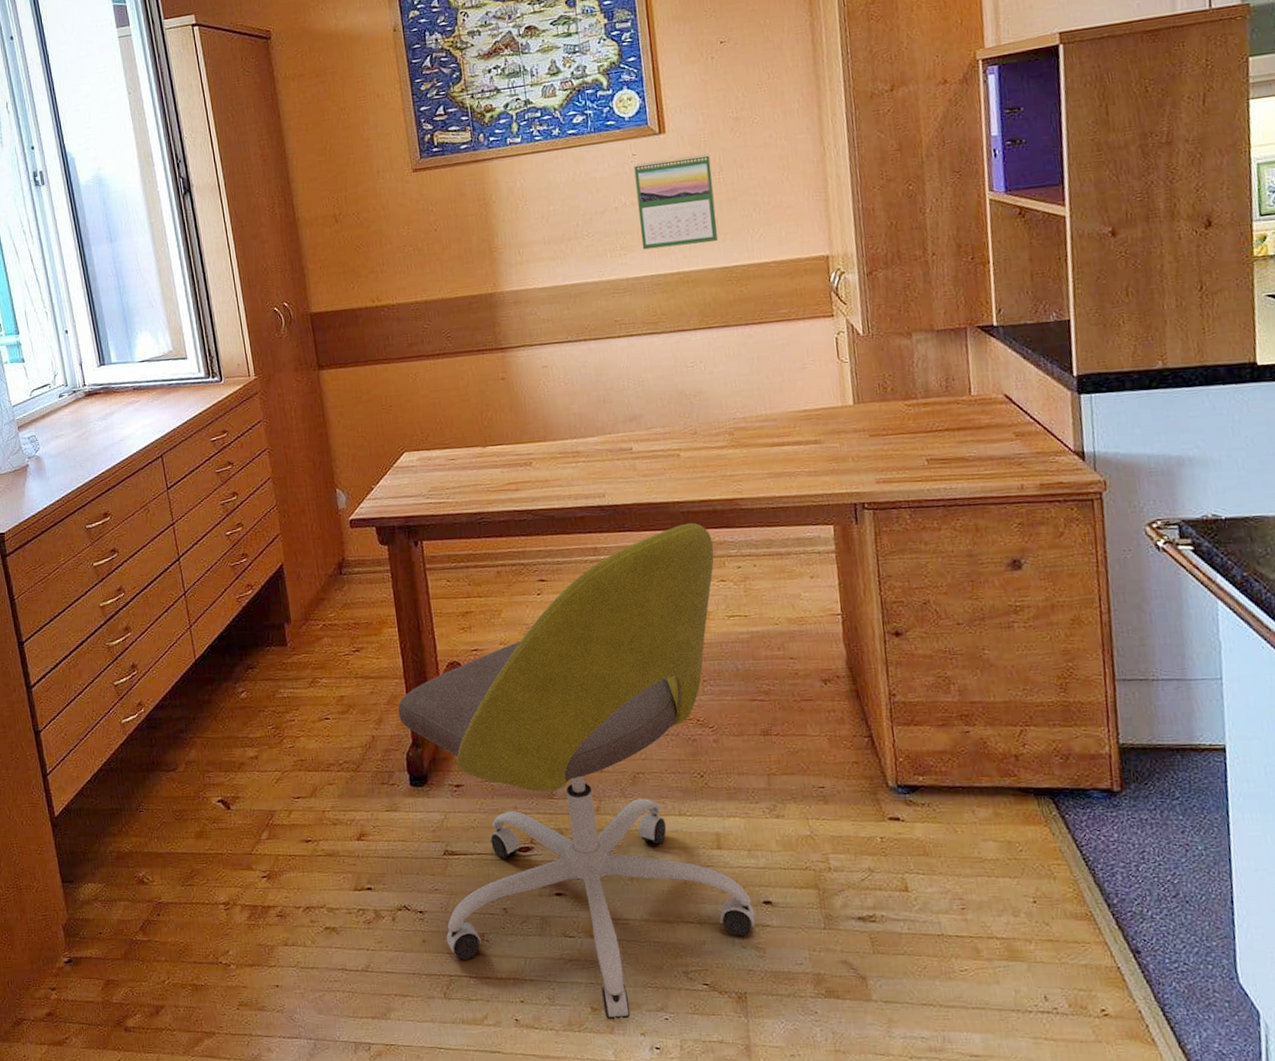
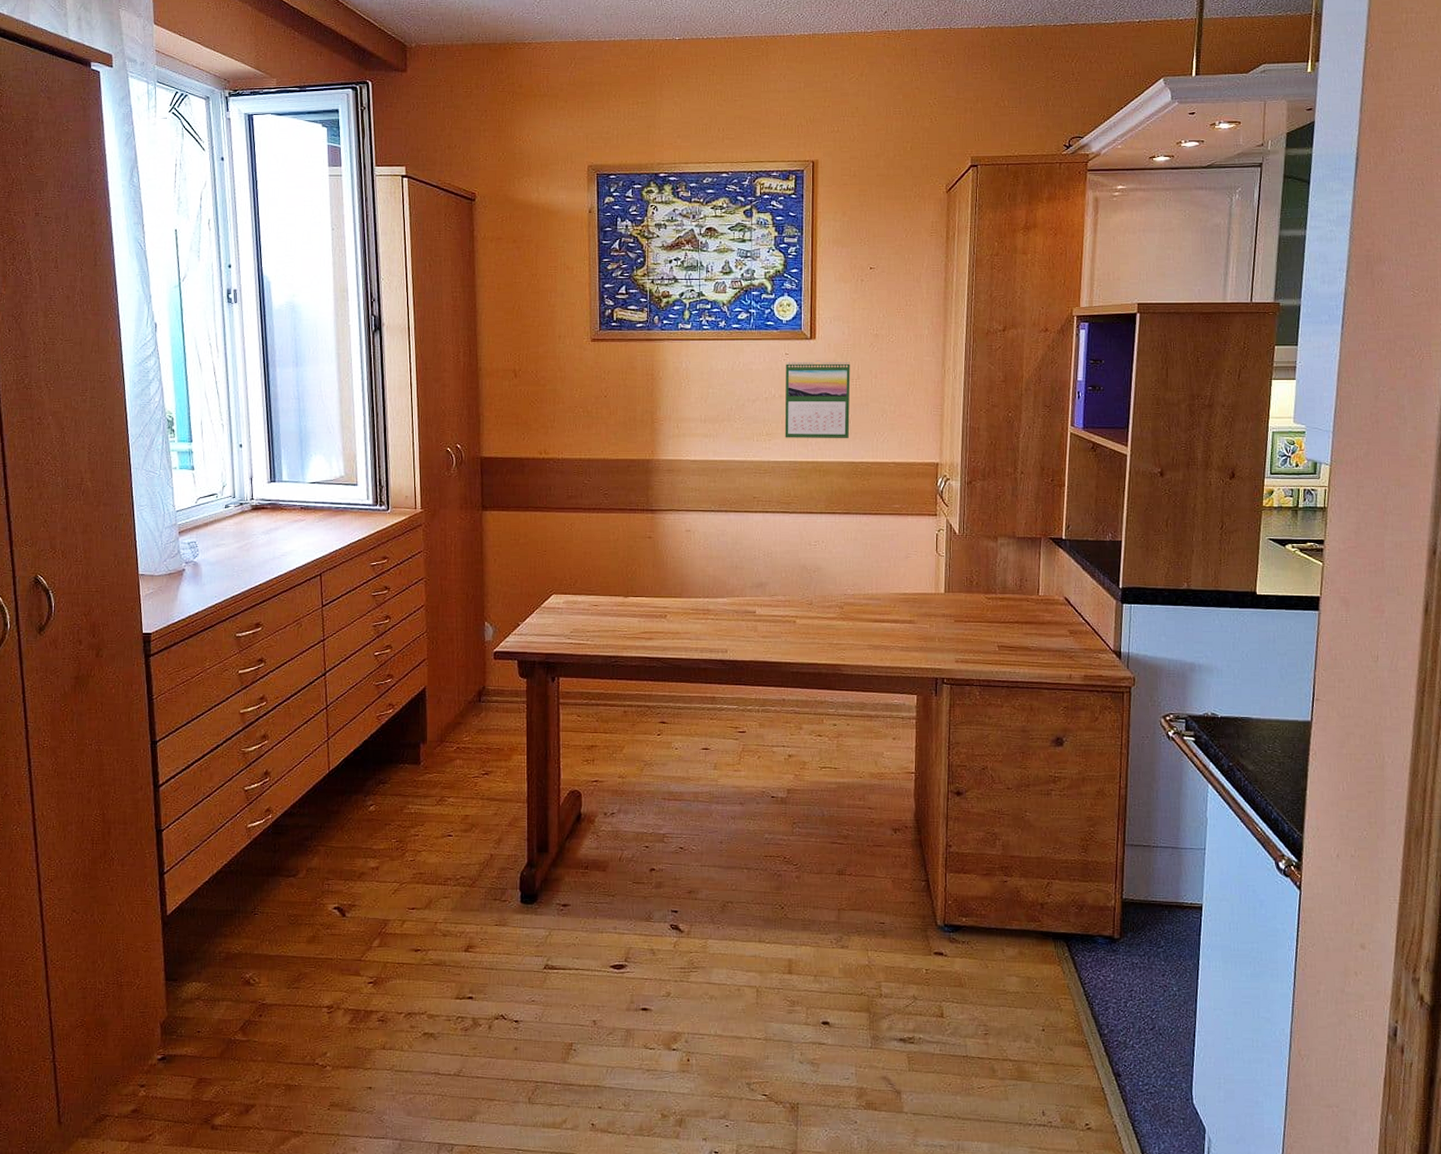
office chair: present [398,522,755,1020] -> none [518,682,815,1126]

